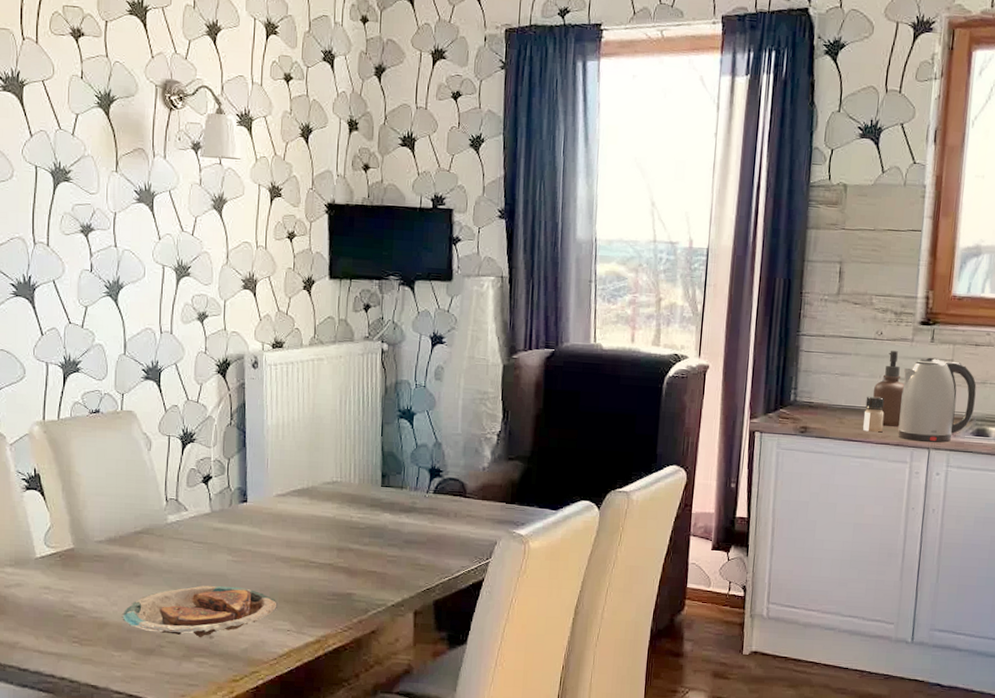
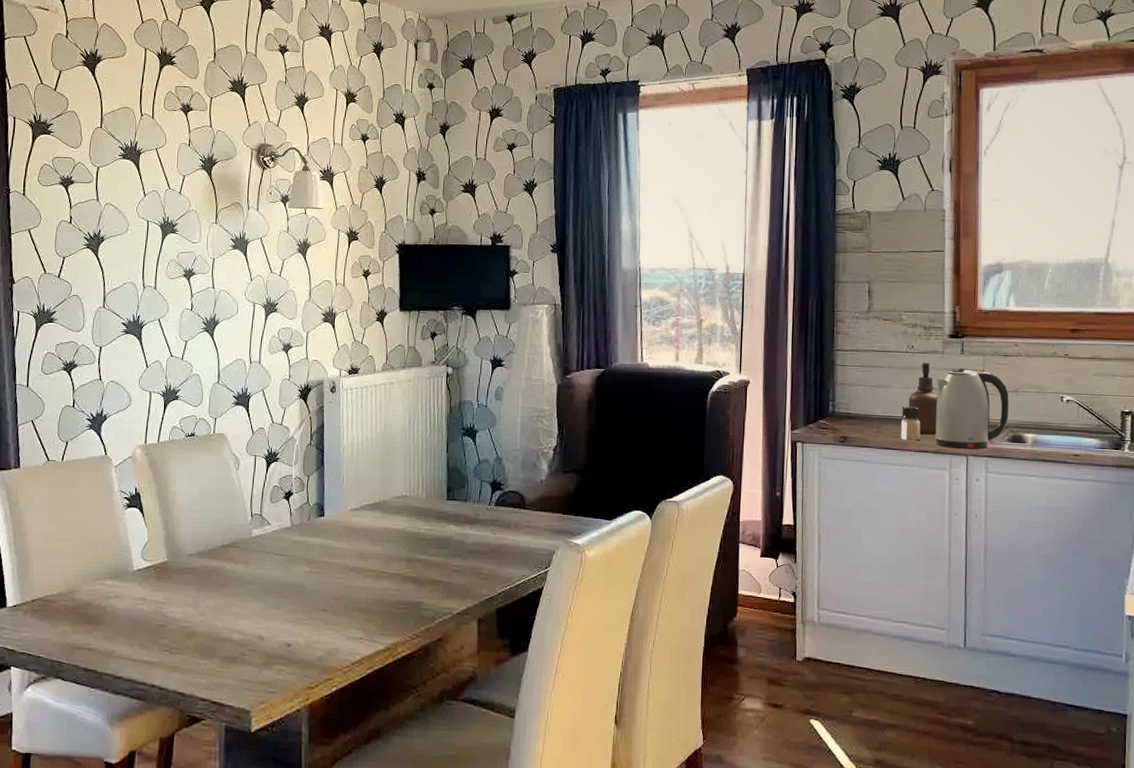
plate: present [121,585,277,638] -> none [208,595,351,646]

